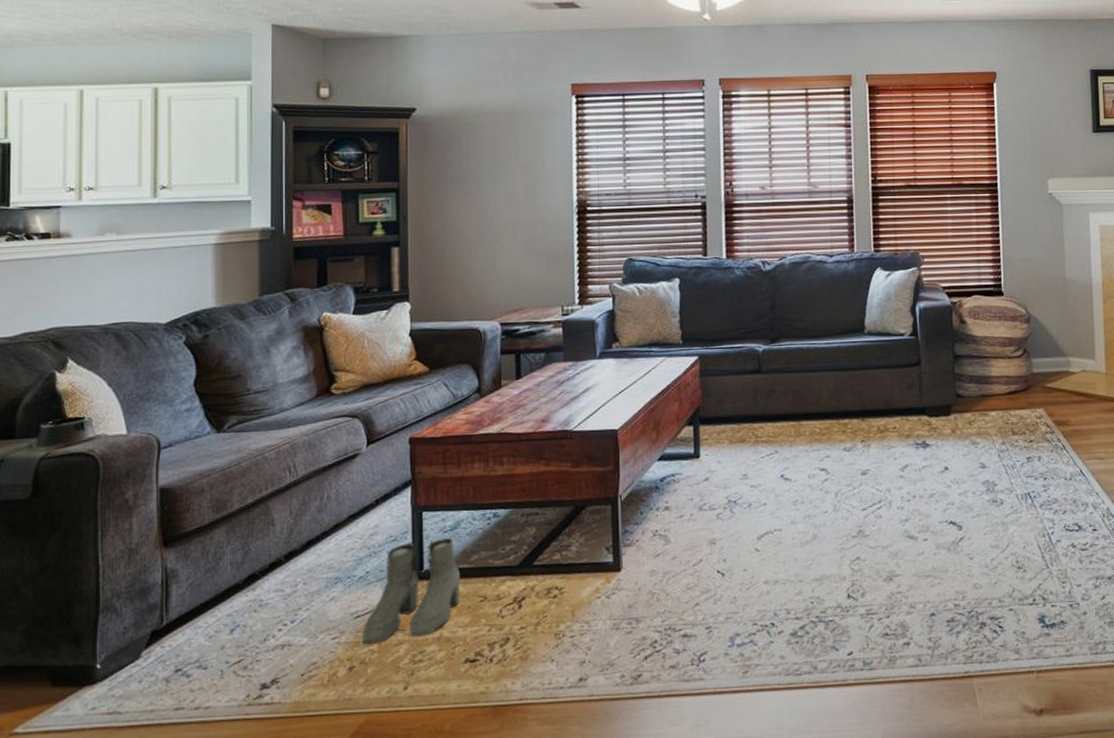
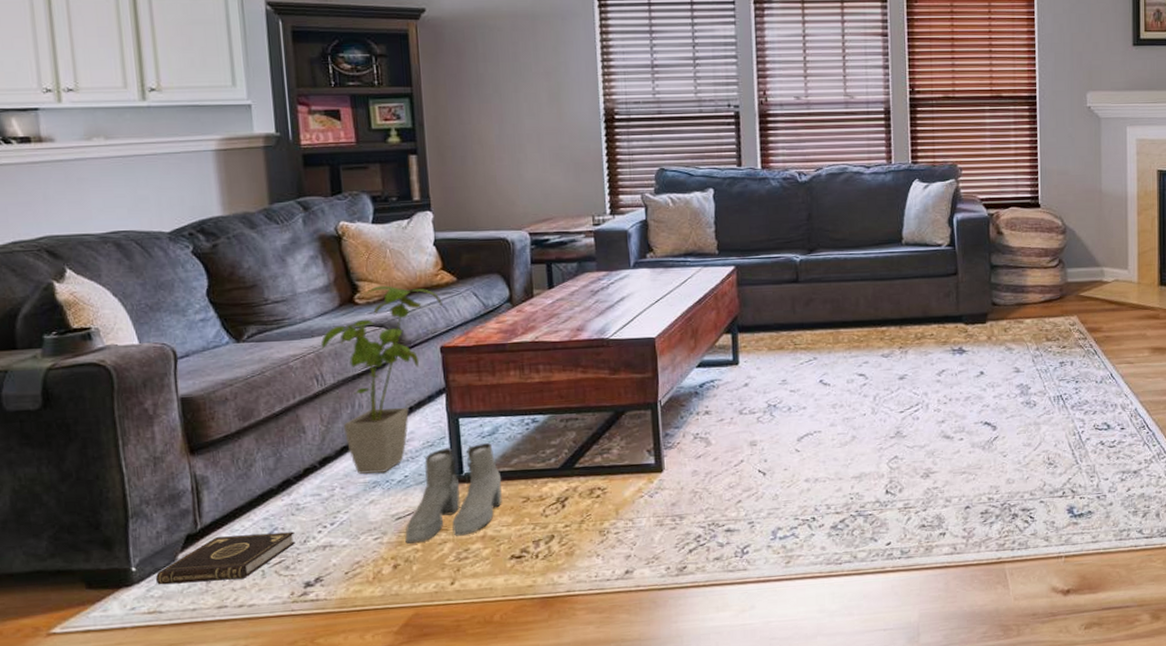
book: none [119,629,255,684] -> present [156,531,295,585]
house plant: none [296,376,414,569] -> present [320,285,442,474]

